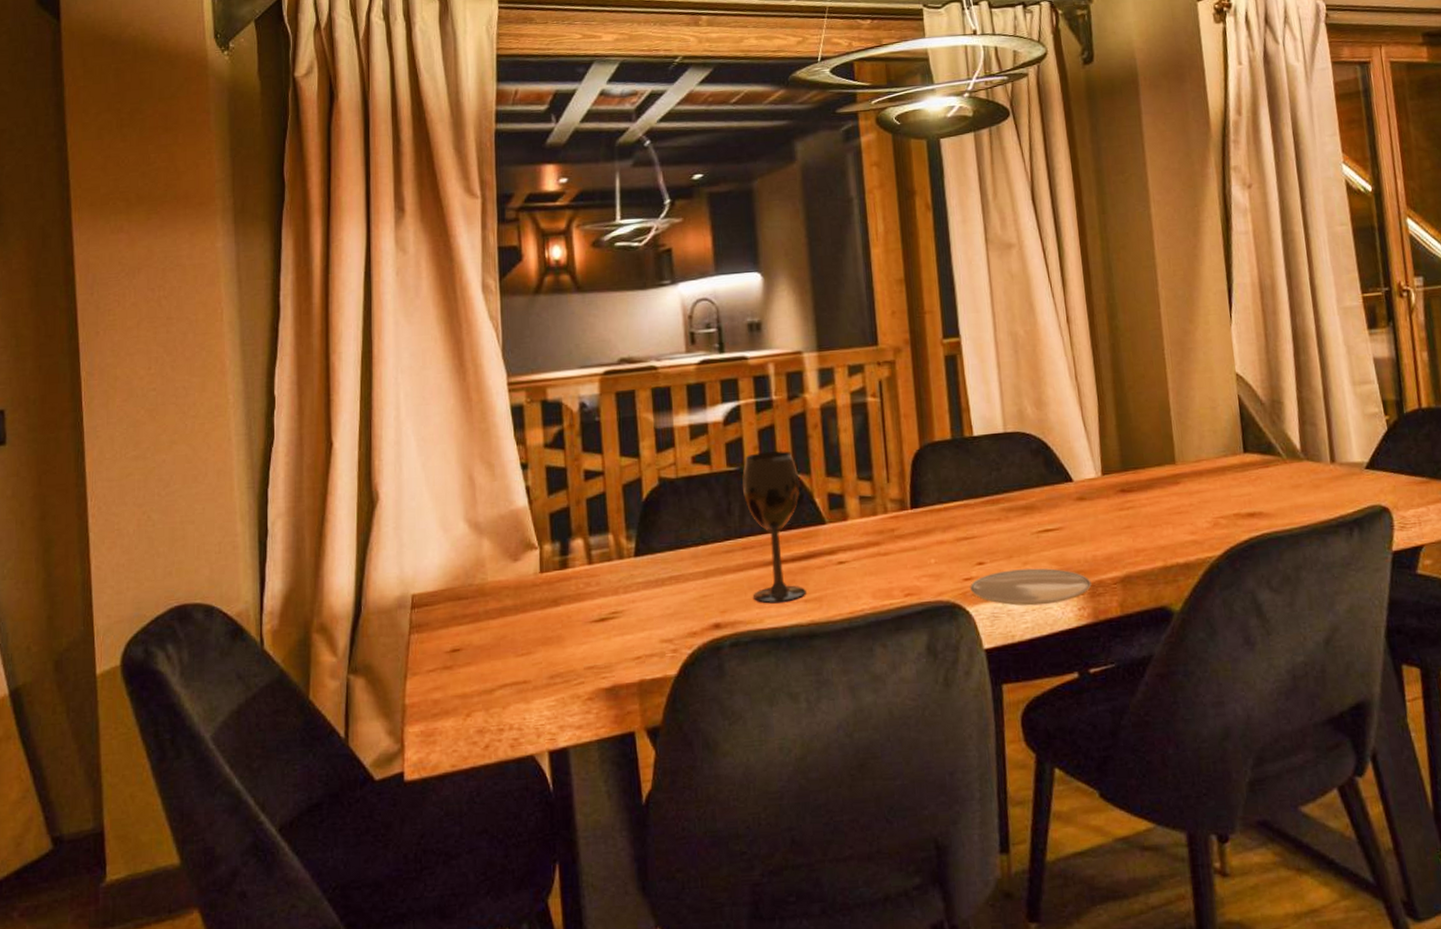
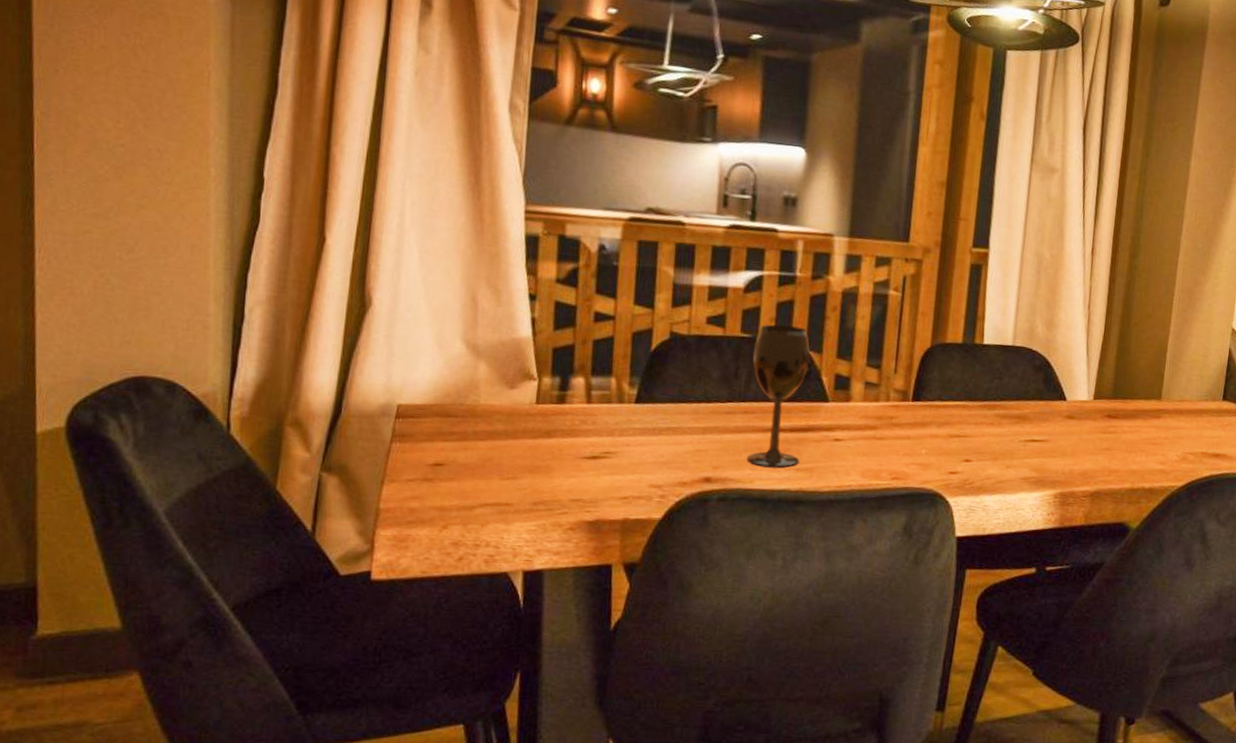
plate: present [970,568,1092,606] -> none [953,470,1064,506]

